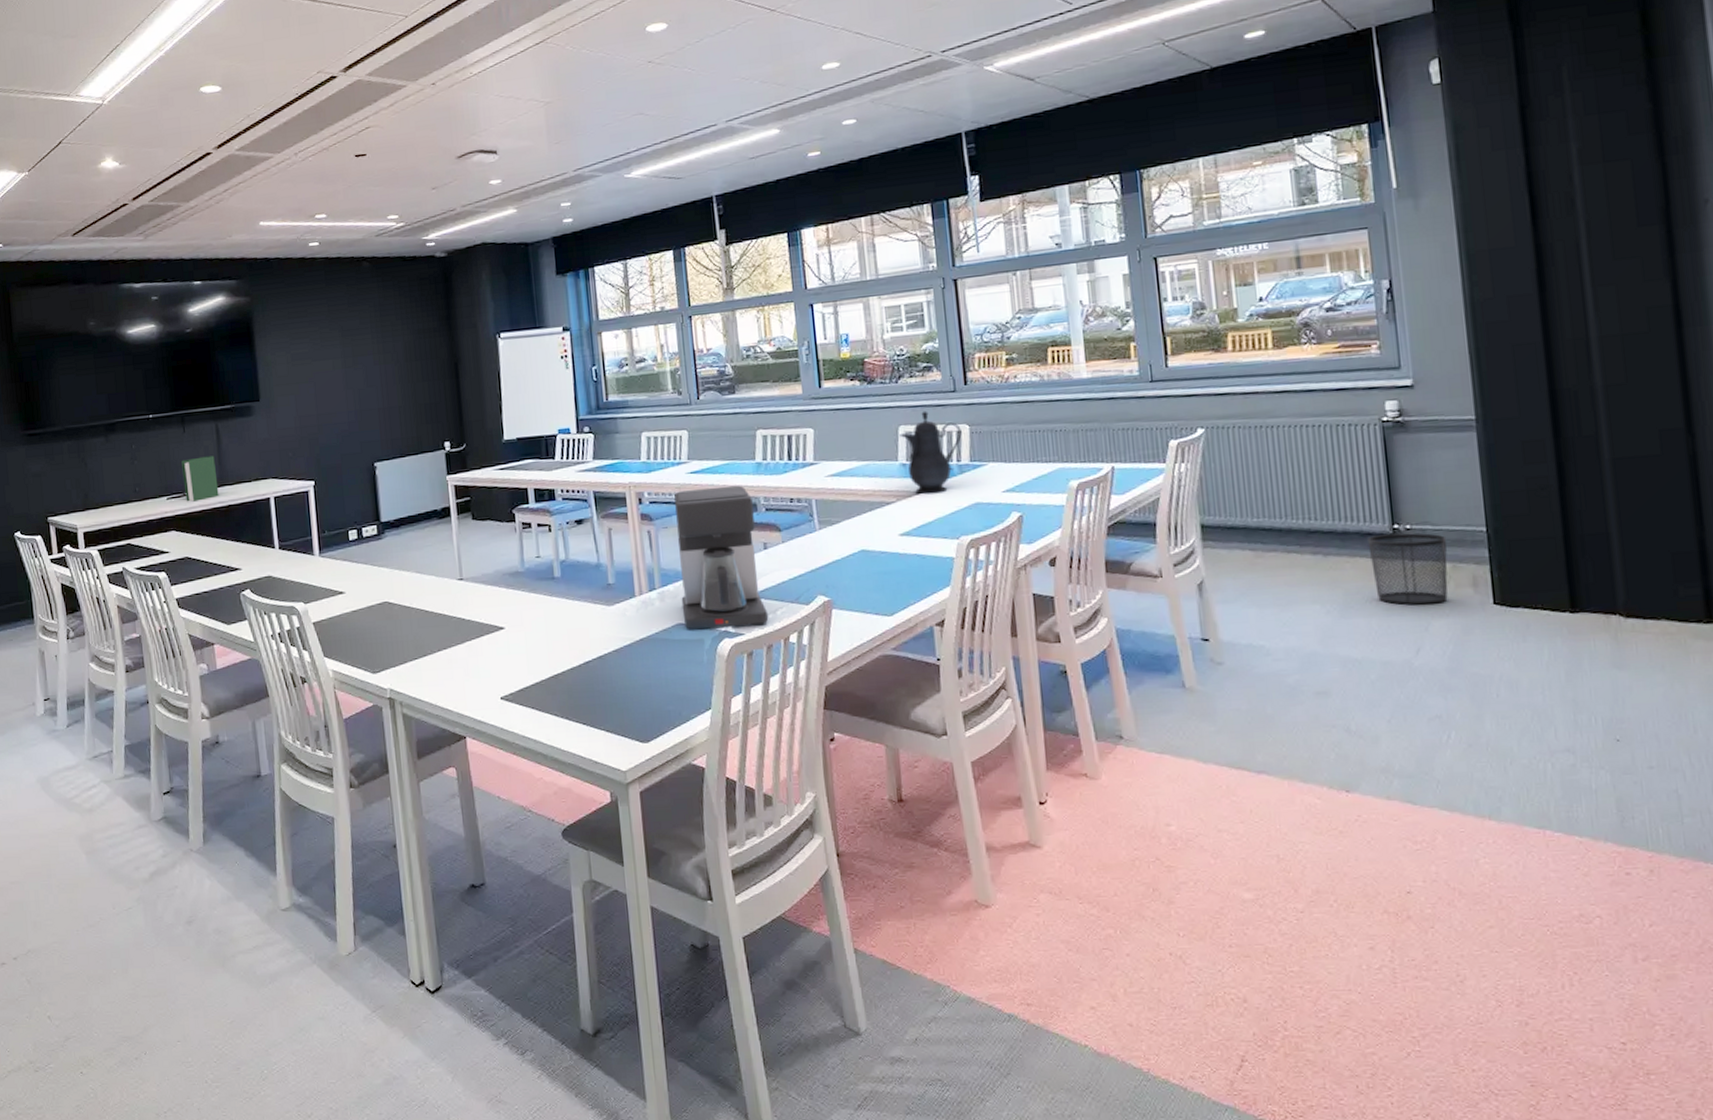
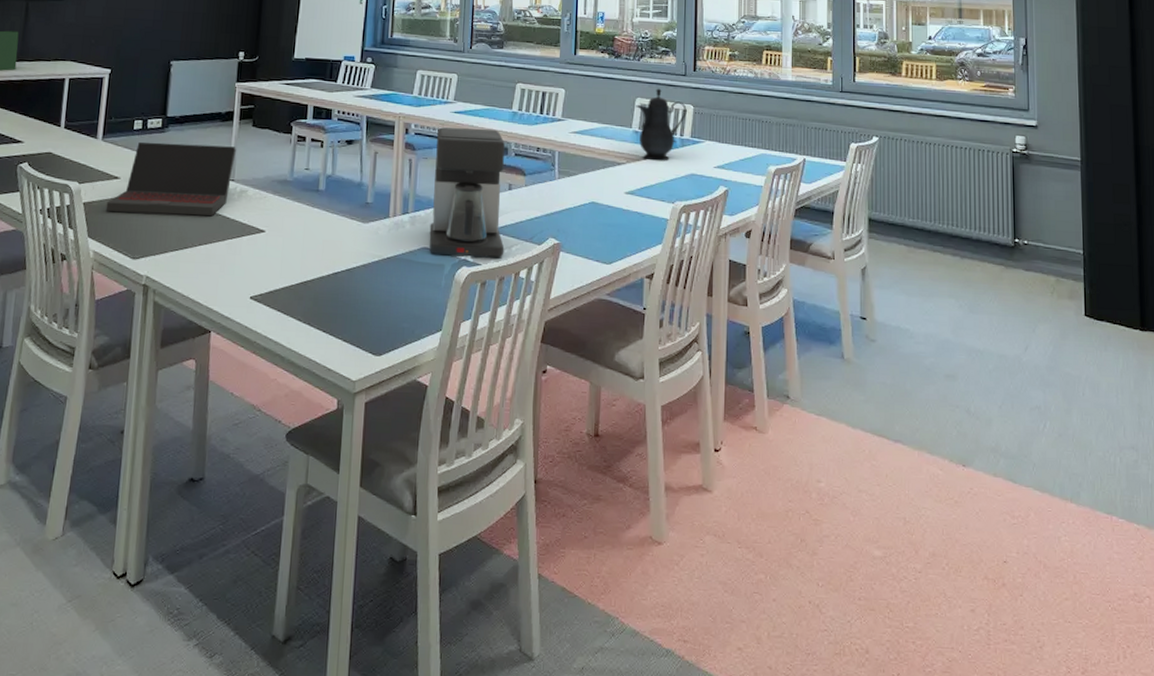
laptop: none [336,544,460,629] -> present [105,142,236,217]
waste bin: present [1367,533,1448,606] -> none [995,246,1054,310]

